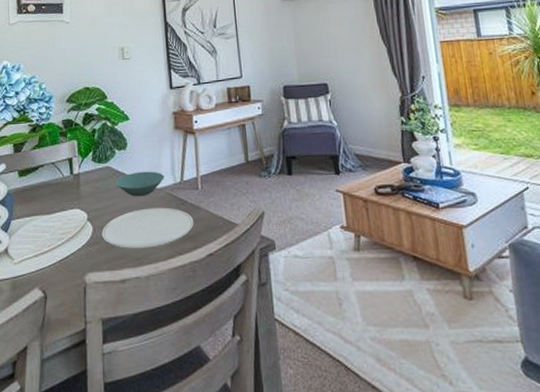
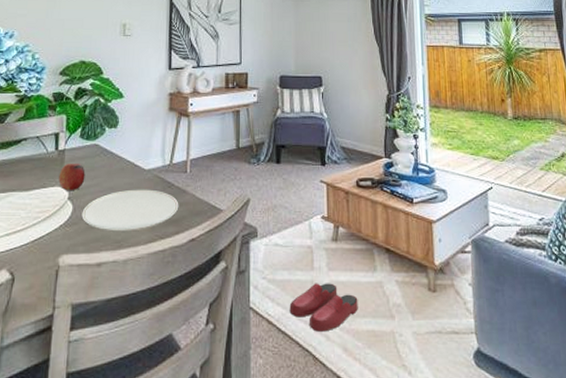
fruit: none [76,185,101,212] -> present [59,163,85,190]
bowl: present [115,171,164,197] -> none [102,151,153,177]
slippers: none [315,293,389,342] -> present [289,283,358,332]

